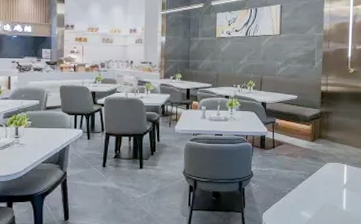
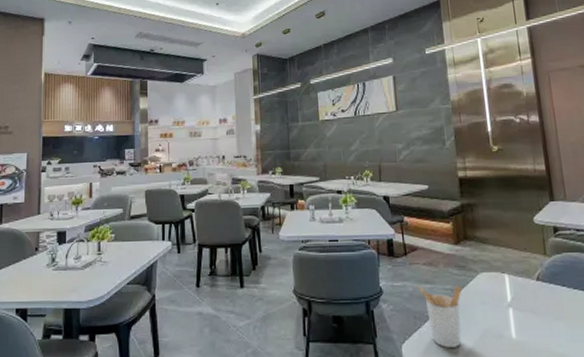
utensil holder: none [280,171,312,215] -> present [418,285,462,347]

